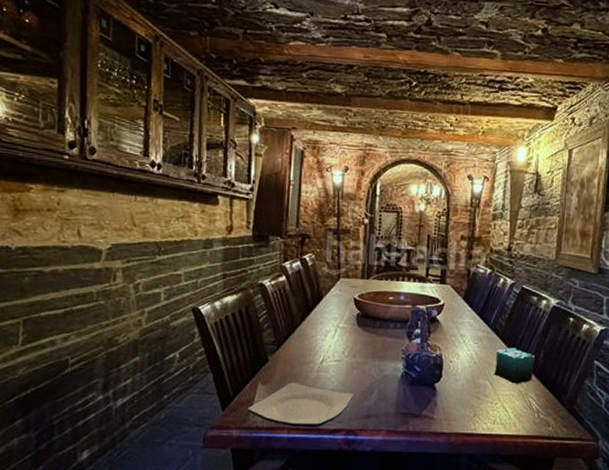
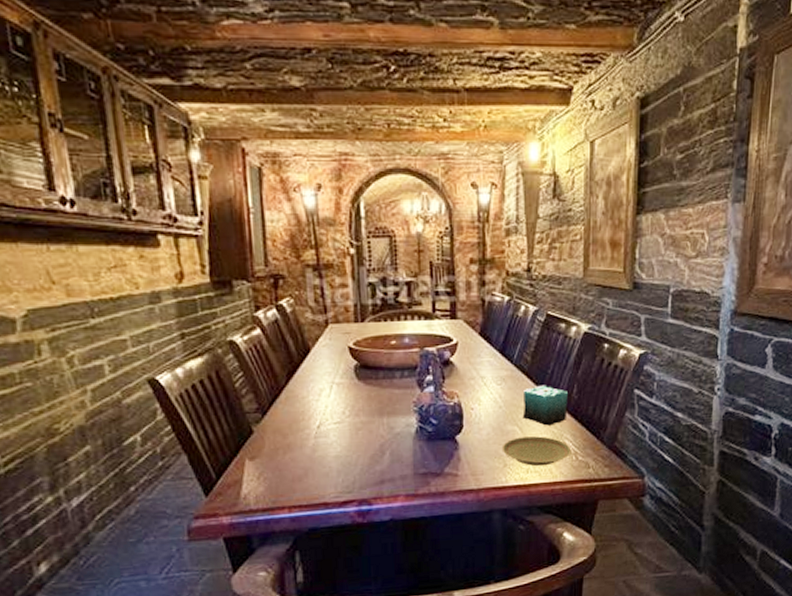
plate: present [247,382,354,428] -> none [236,453,362,505]
plate: none [473,391,535,420] -> present [502,436,572,467]

